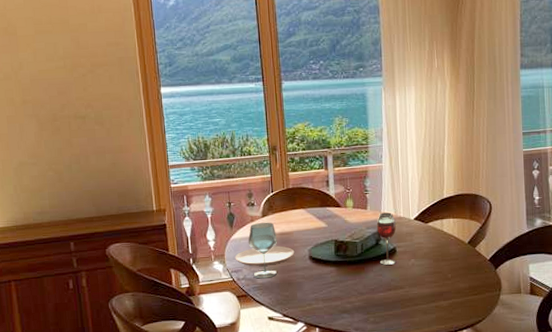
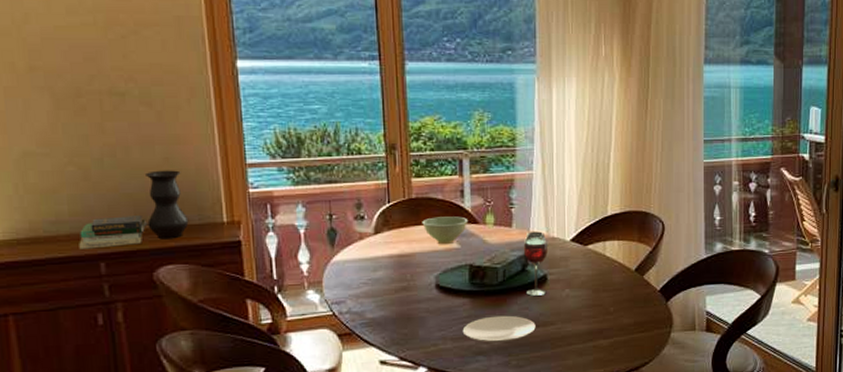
books: none [56,207,101,232] -> present [79,216,146,249]
vase: none [100,172,130,224] -> present [146,170,189,240]
plate: present [235,246,295,266] -> none [336,271,417,297]
wine glass: present [248,222,278,279] -> none [354,240,395,312]
bowl: none [297,202,333,225] -> present [422,216,468,245]
plate: none [330,281,388,303] -> present [462,315,536,343]

